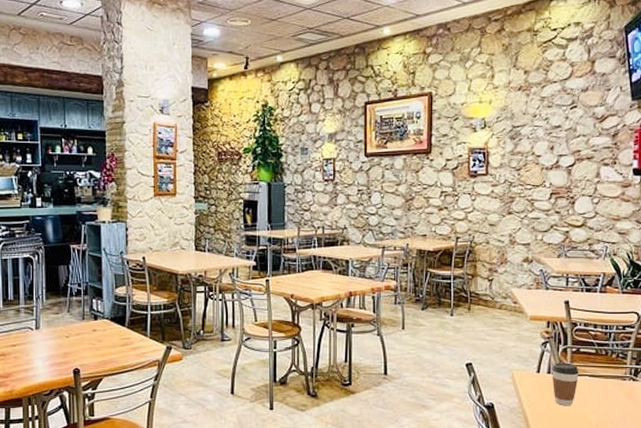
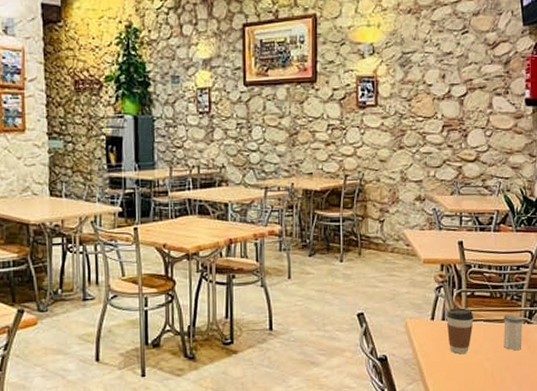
salt shaker: none [608,370,629,406] -> present [504,314,524,351]

